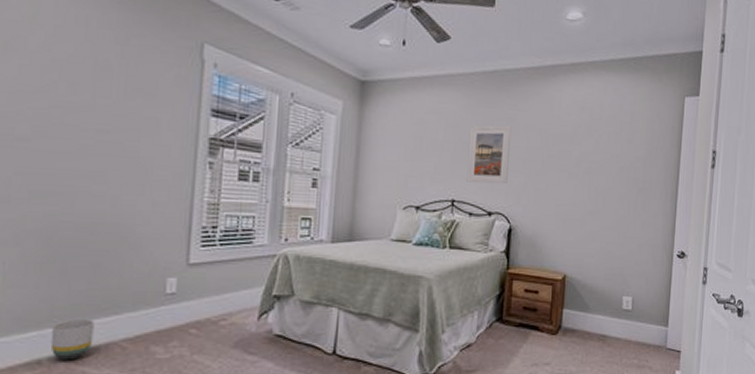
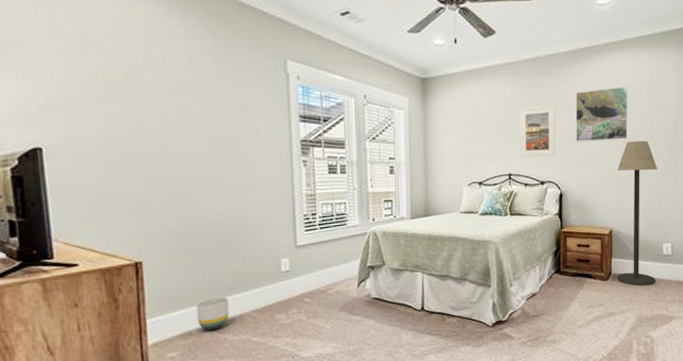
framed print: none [532,112,595,173] -> present [575,86,628,142]
floor lamp: none [568,174,623,345] -> present [617,140,658,286]

